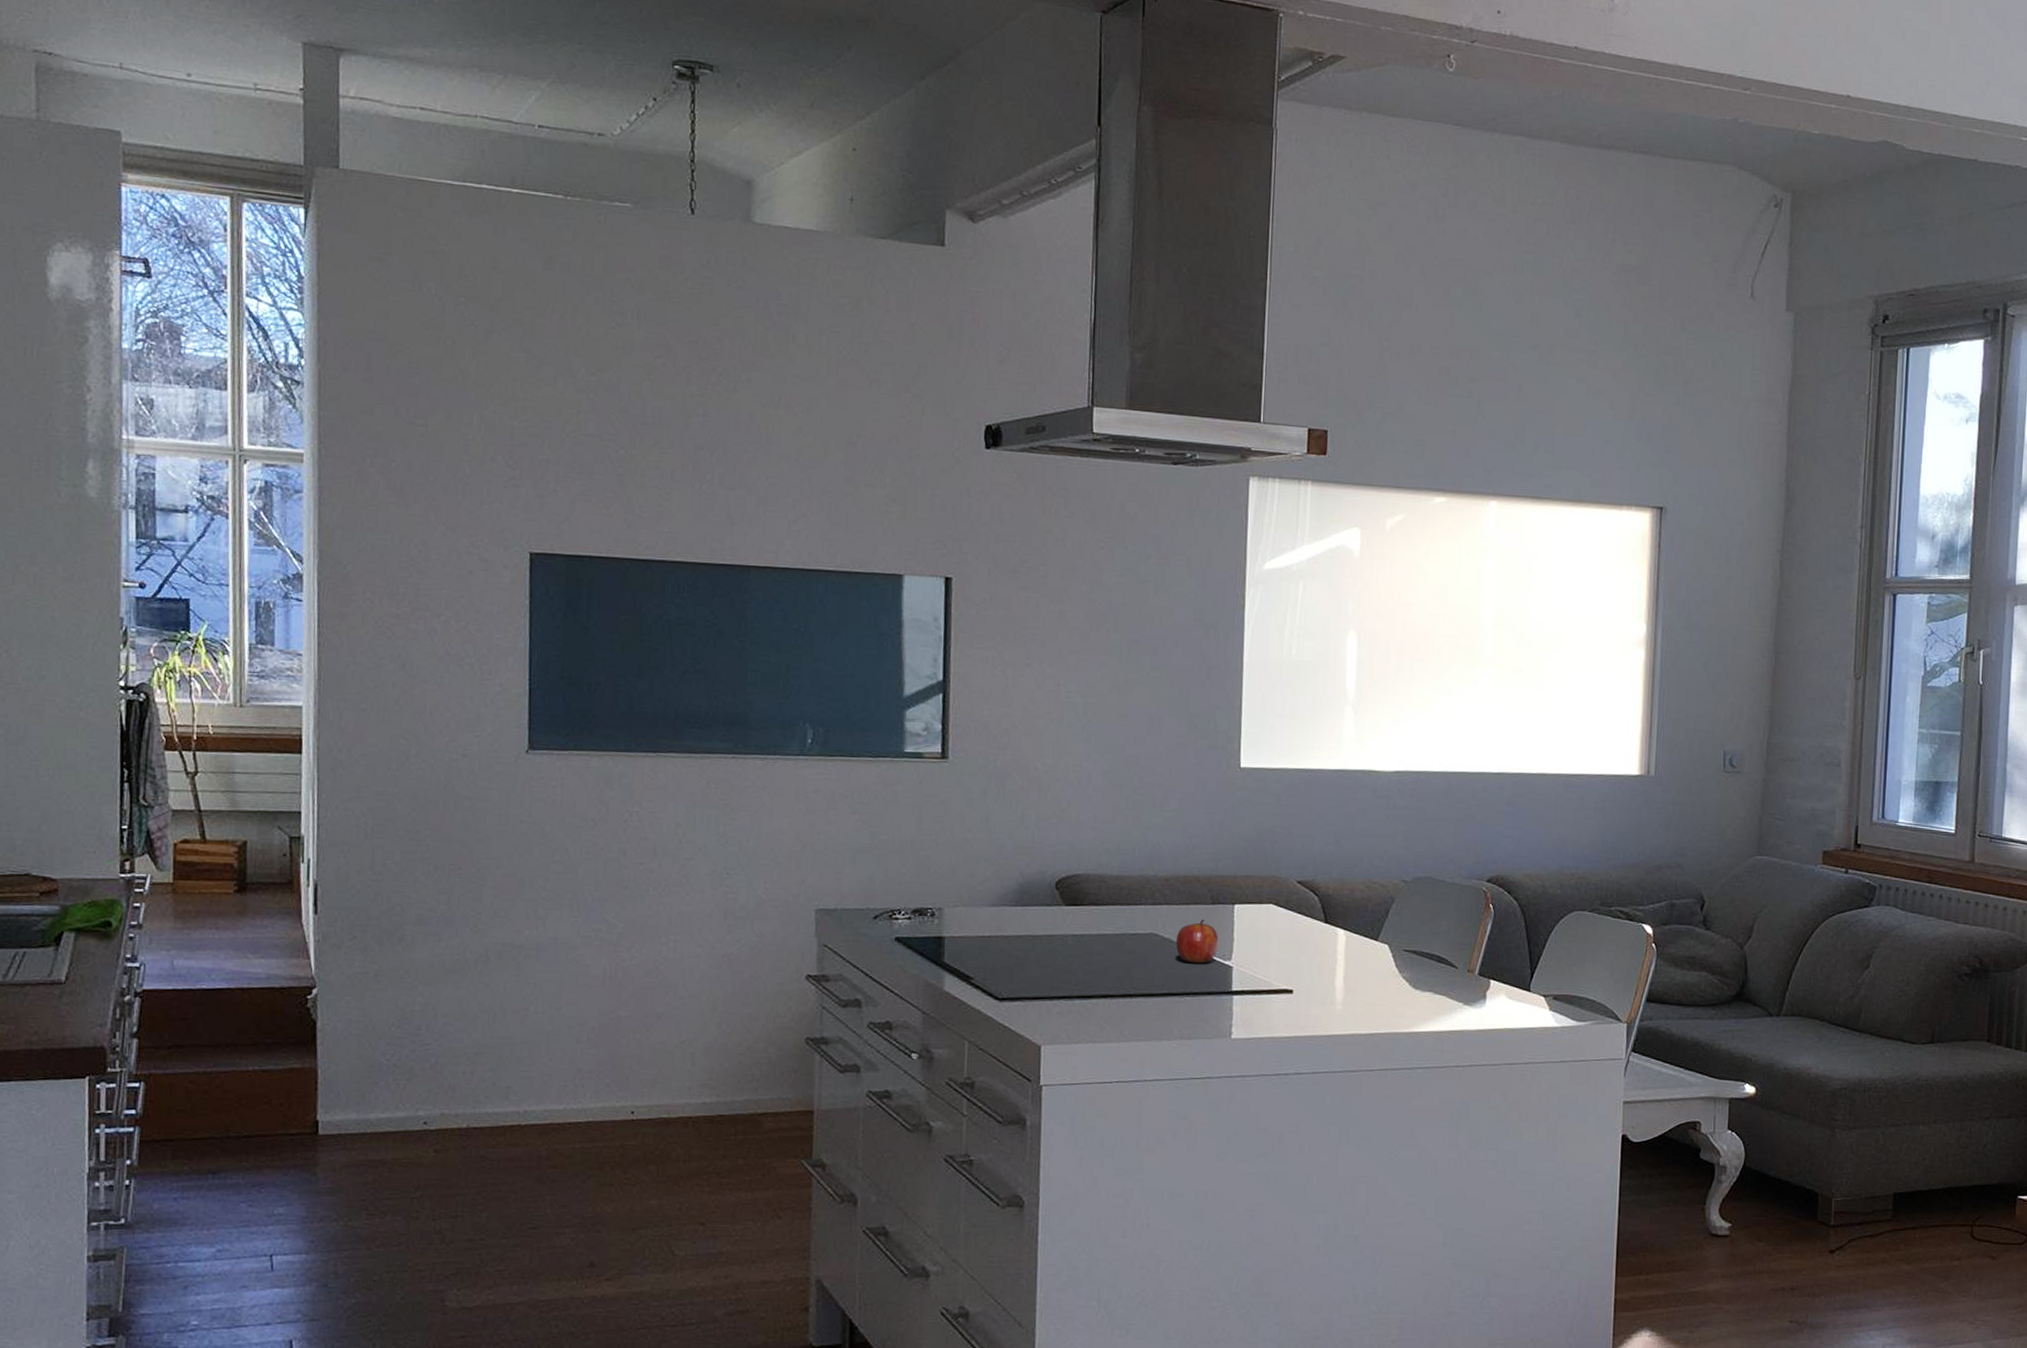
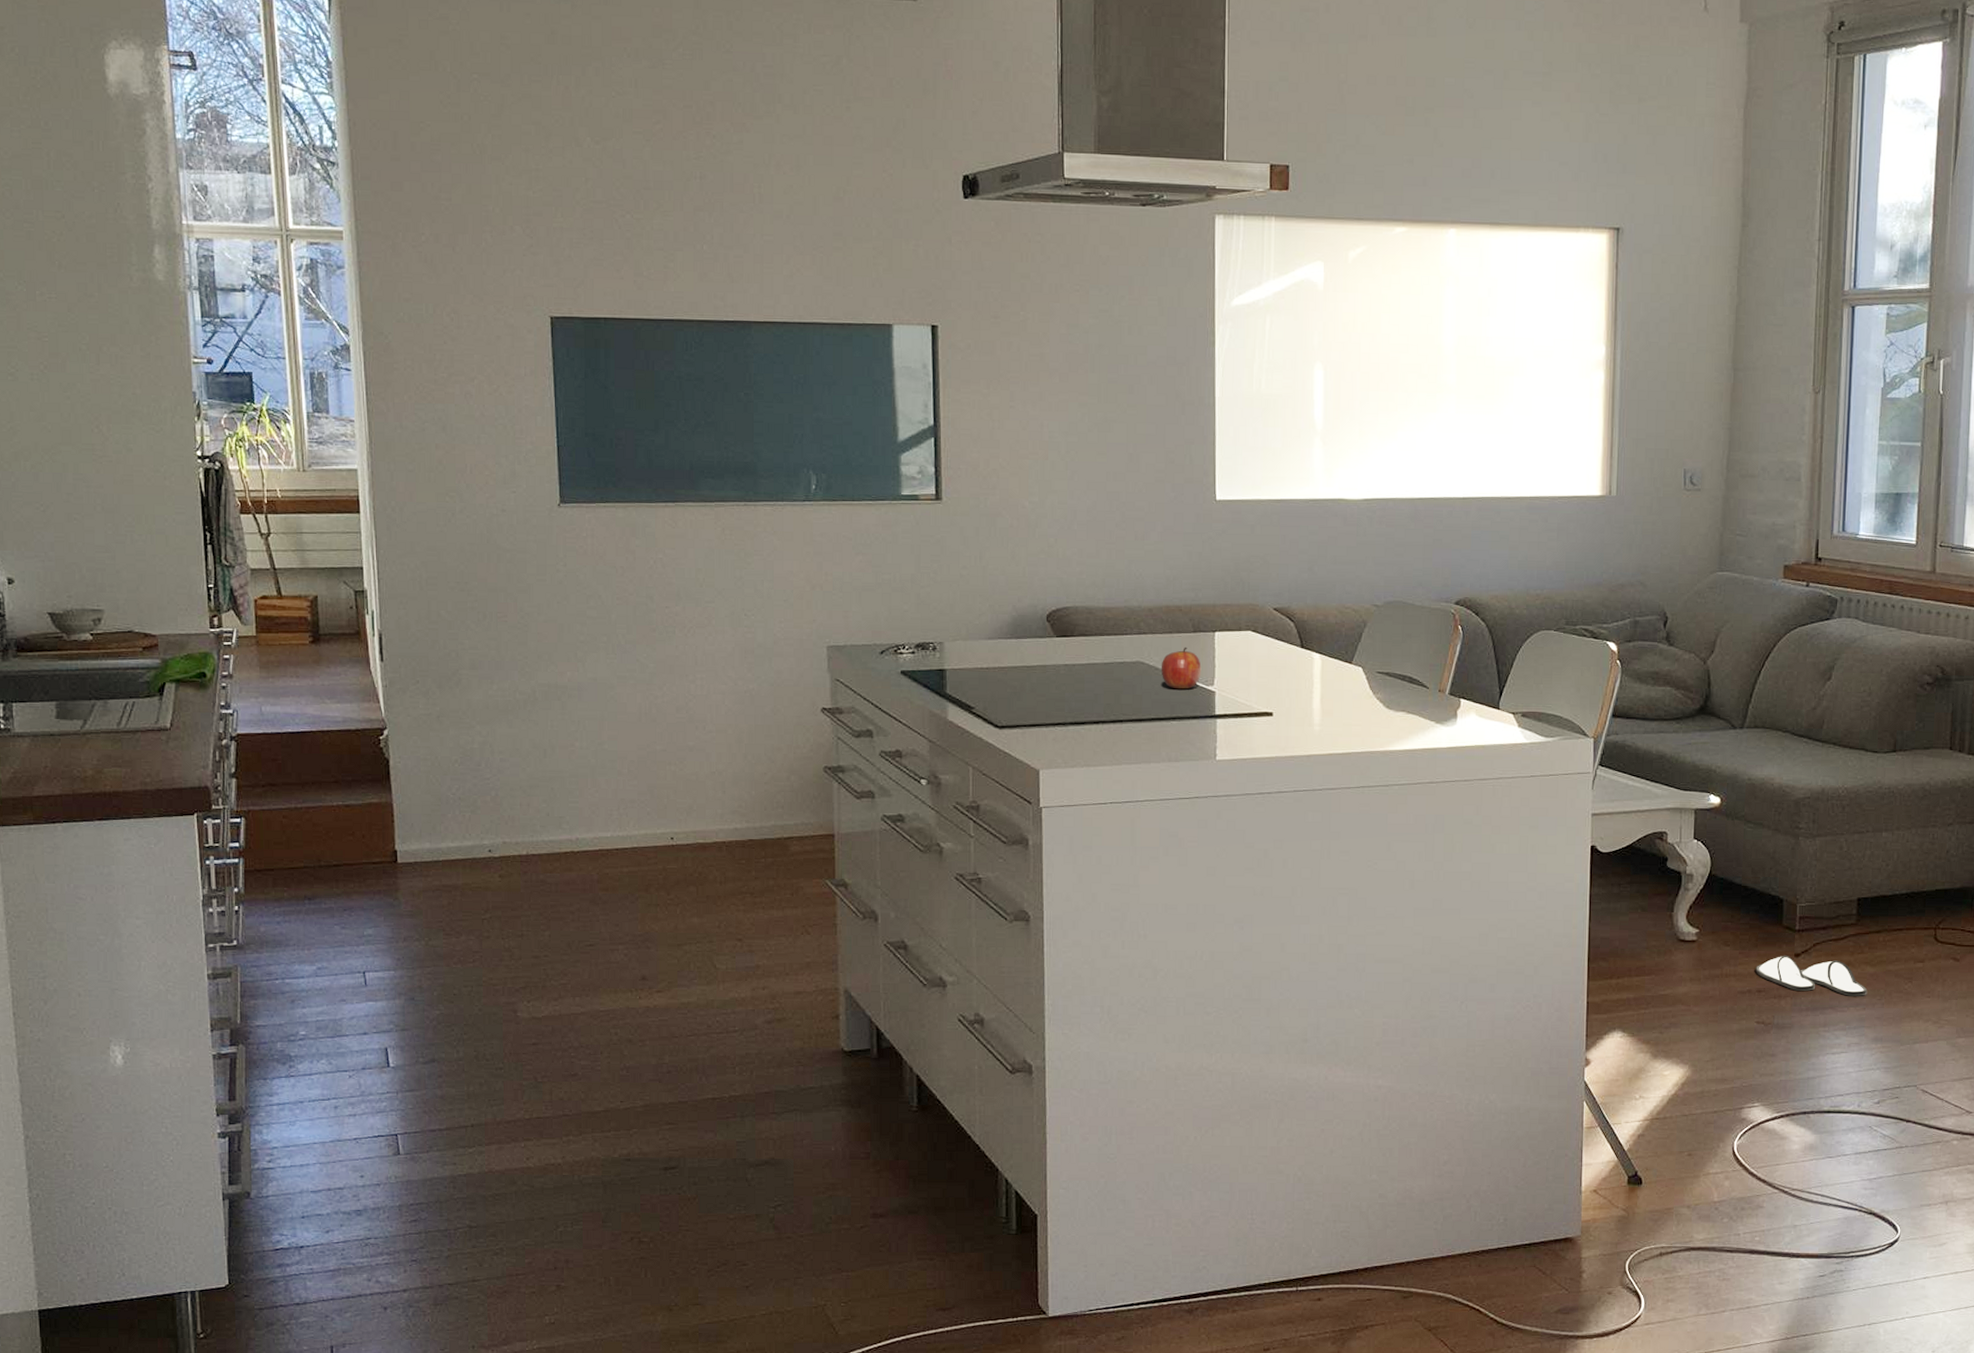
slippers: none [1789,1251,1903,1295] -> present [1755,955,1868,996]

